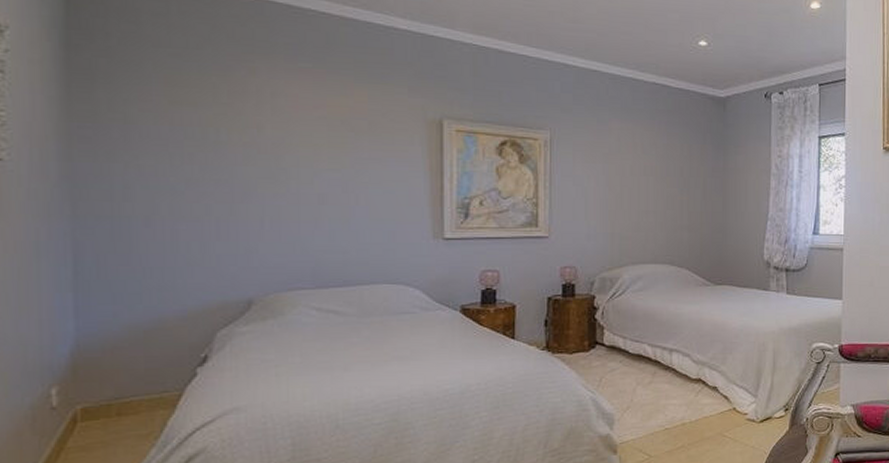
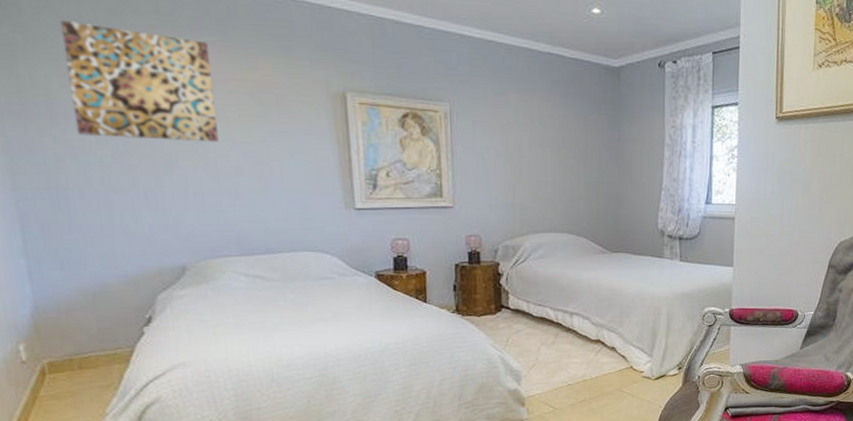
wall art: none [148,46,303,169] -> present [59,21,219,143]

